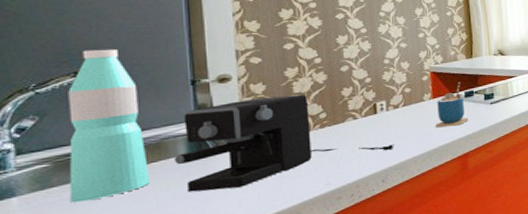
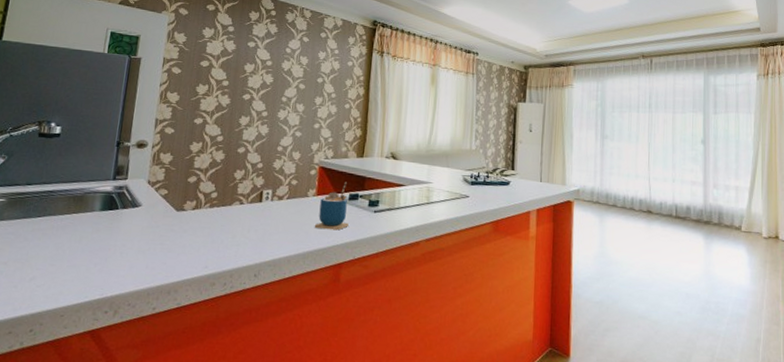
water bottle: present [68,49,151,203] -> none [11,103,78,239]
coffee maker: present [175,94,394,192] -> none [90,167,272,253]

